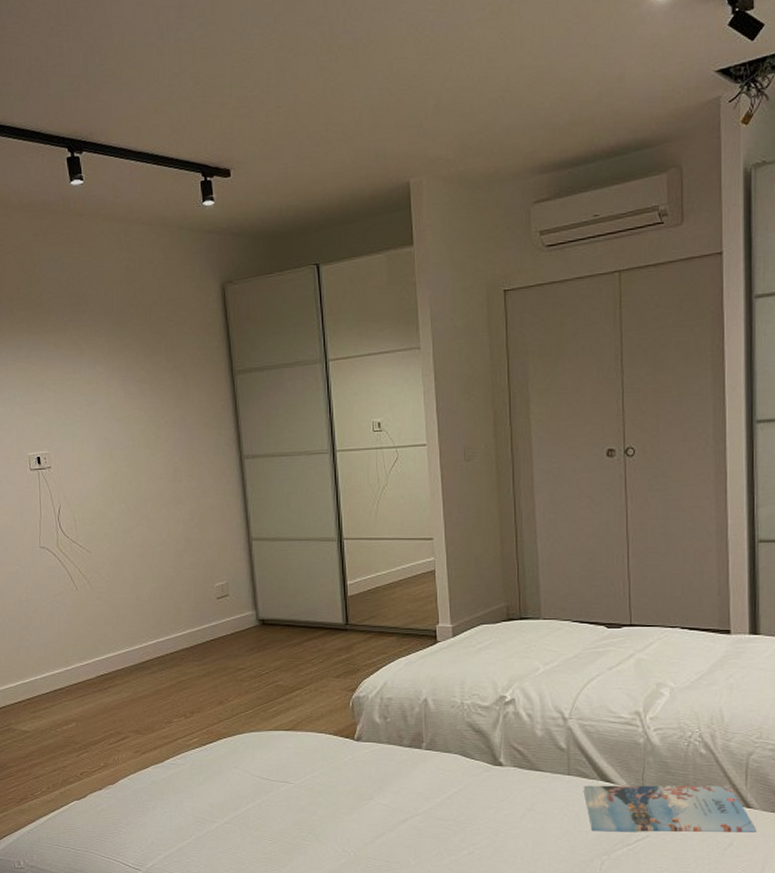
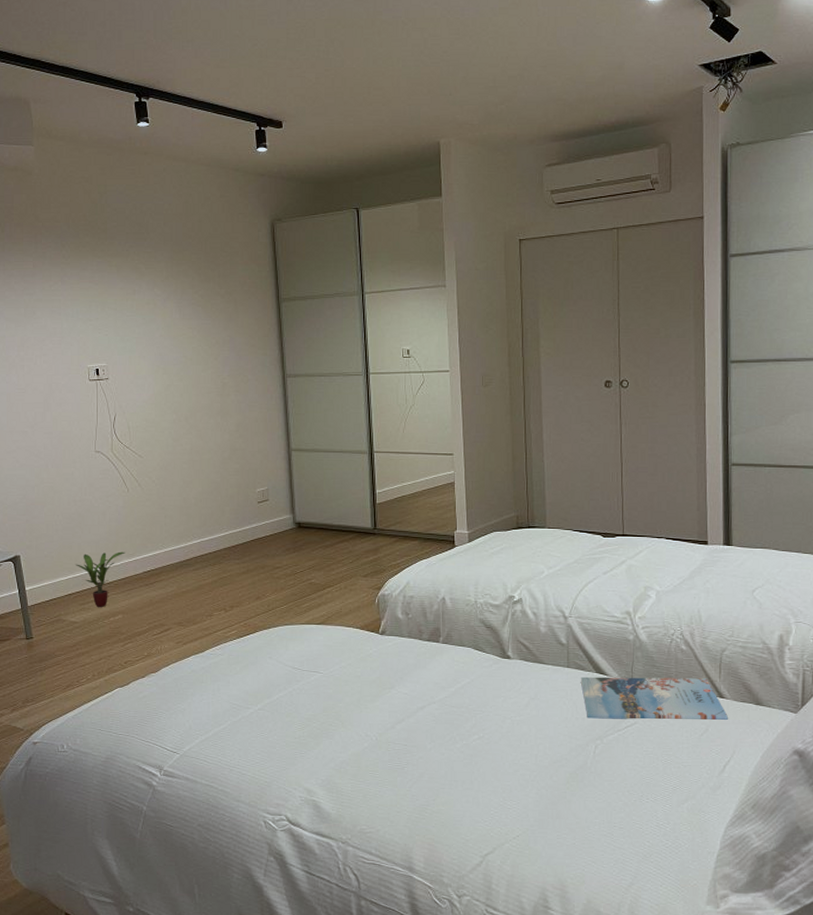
potted plant: none [24,655,76,715] -> present [76,551,125,607]

